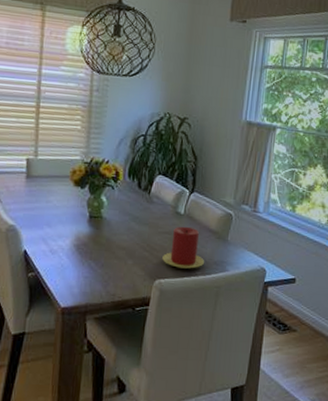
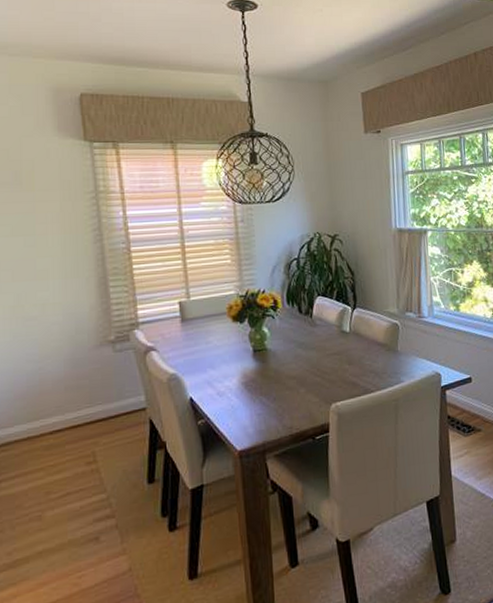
candle: present [162,226,204,269] -> none [335,343,378,388]

